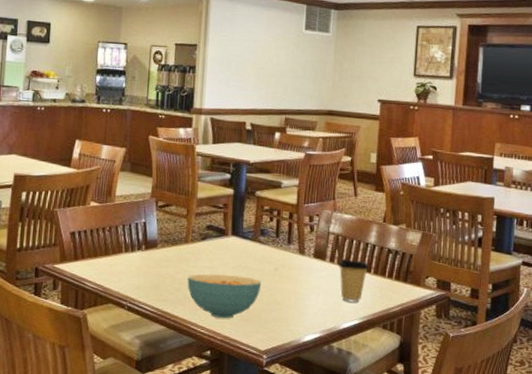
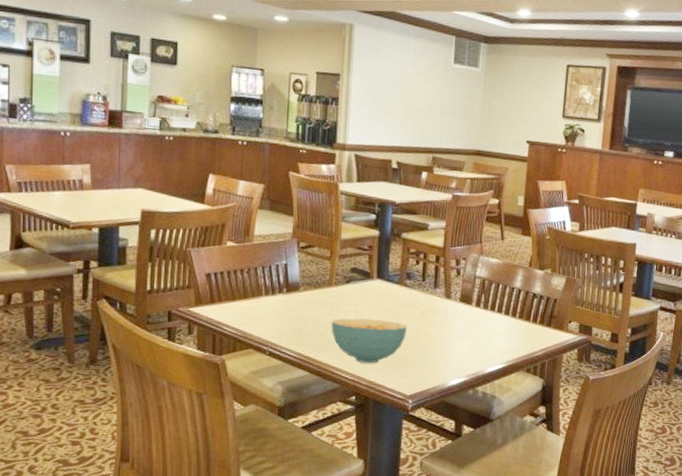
coffee cup: present [337,258,369,303] -> none [483,302,515,347]

